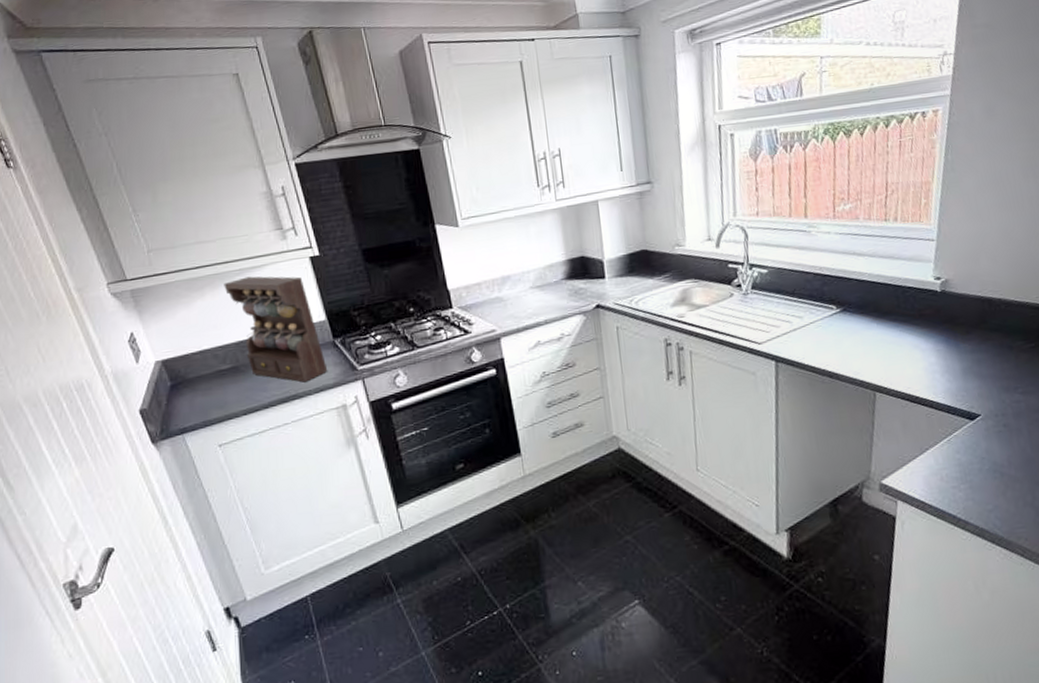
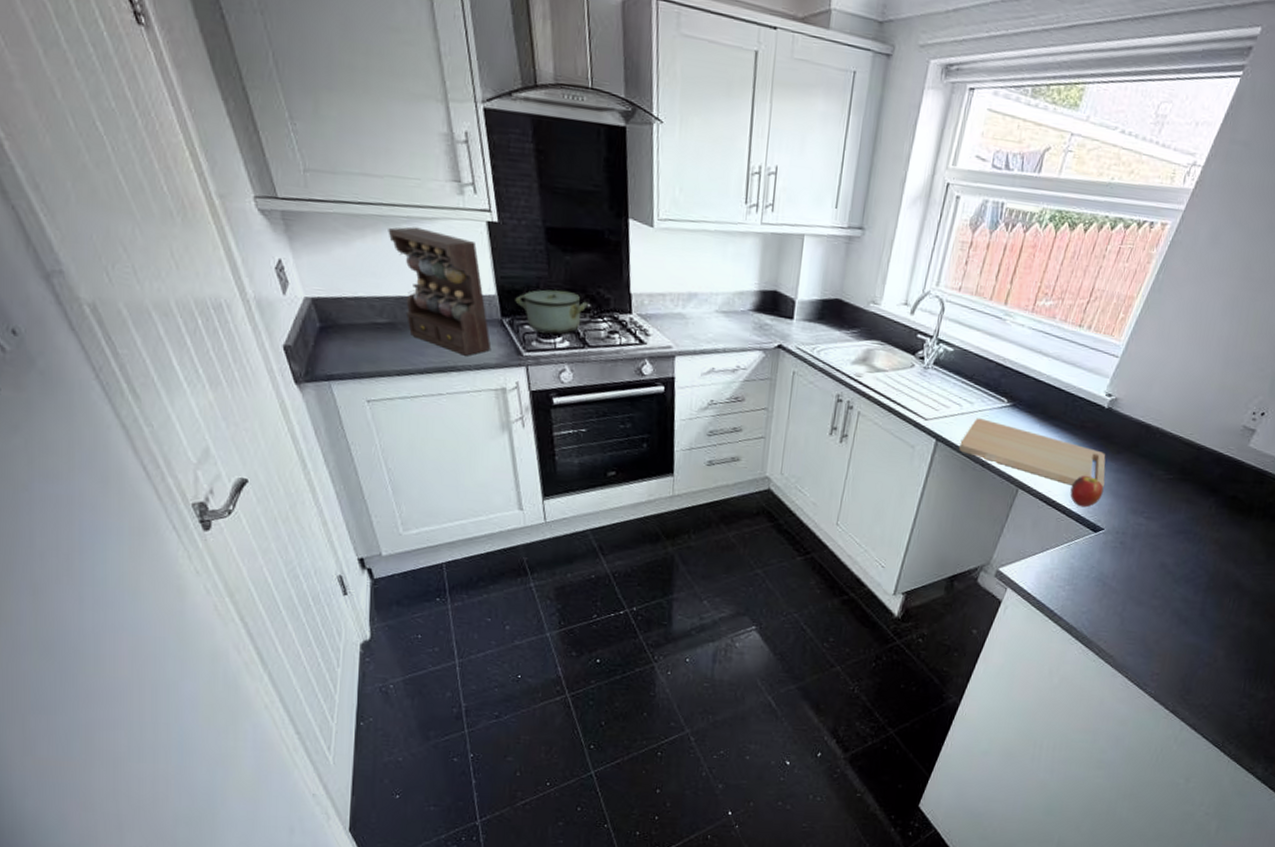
cooking pot: none [344,301,412,345] -> present [515,289,590,335]
cutting board: none [801,330,965,377] -> present [959,418,1106,489]
fruit: none [930,362,967,397] -> present [1070,475,1104,508]

